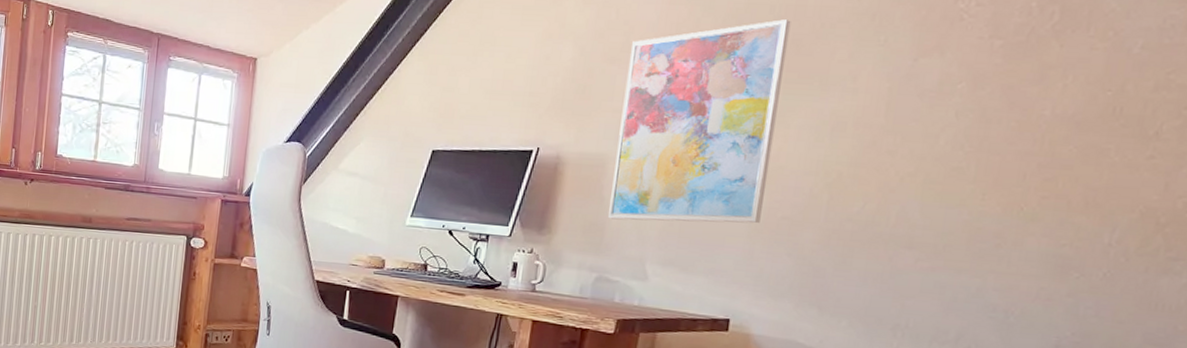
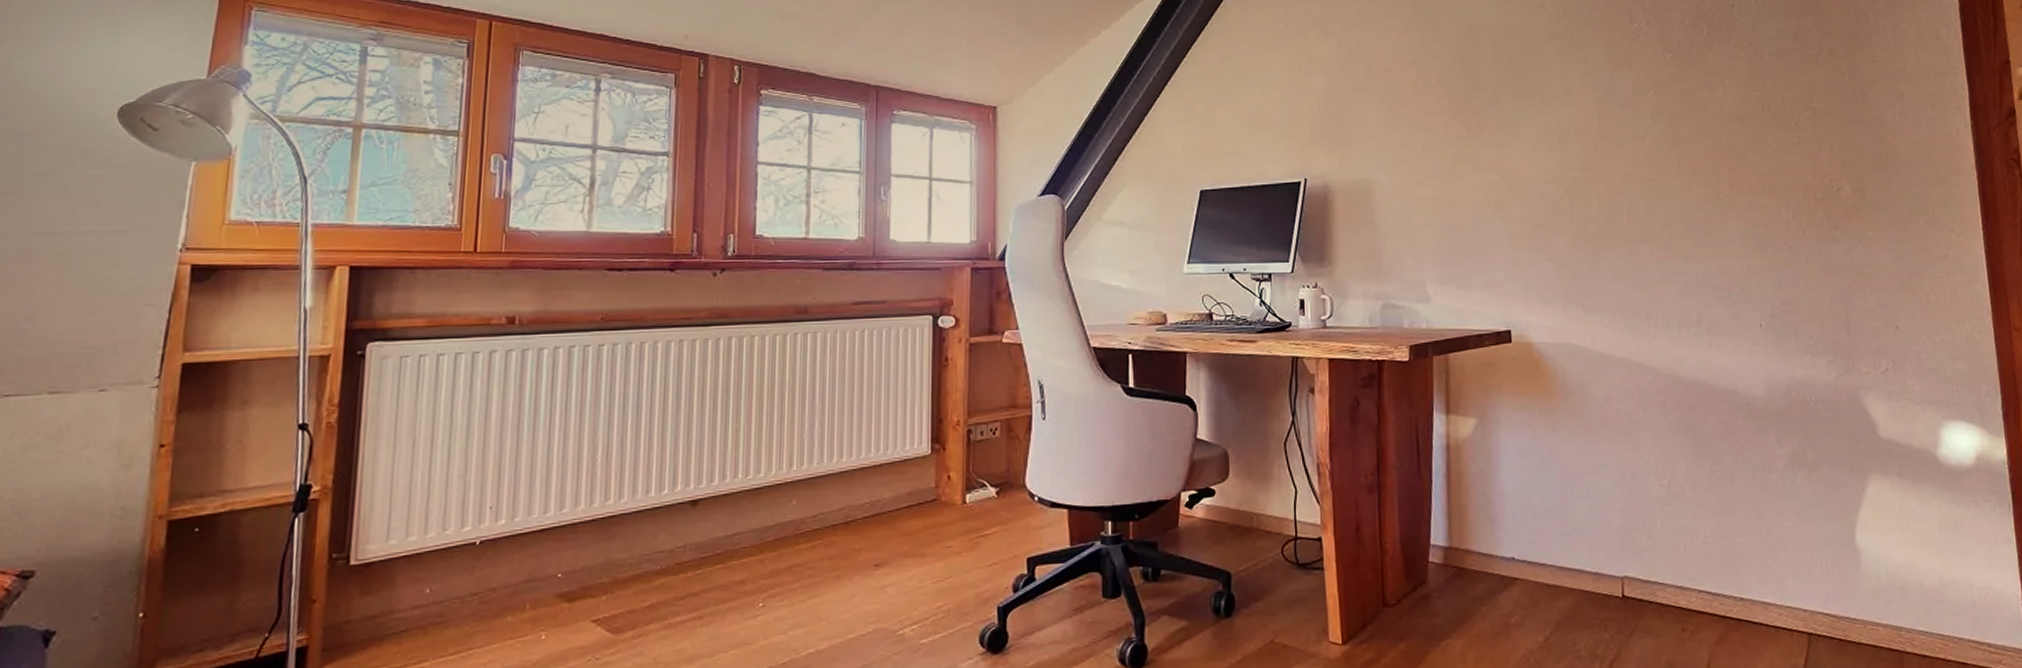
wall art: present [607,19,791,224] -> none [1375,43,1518,244]

